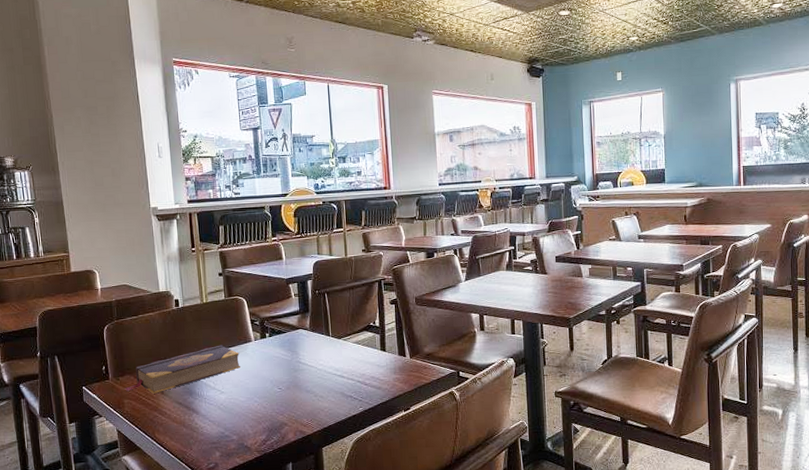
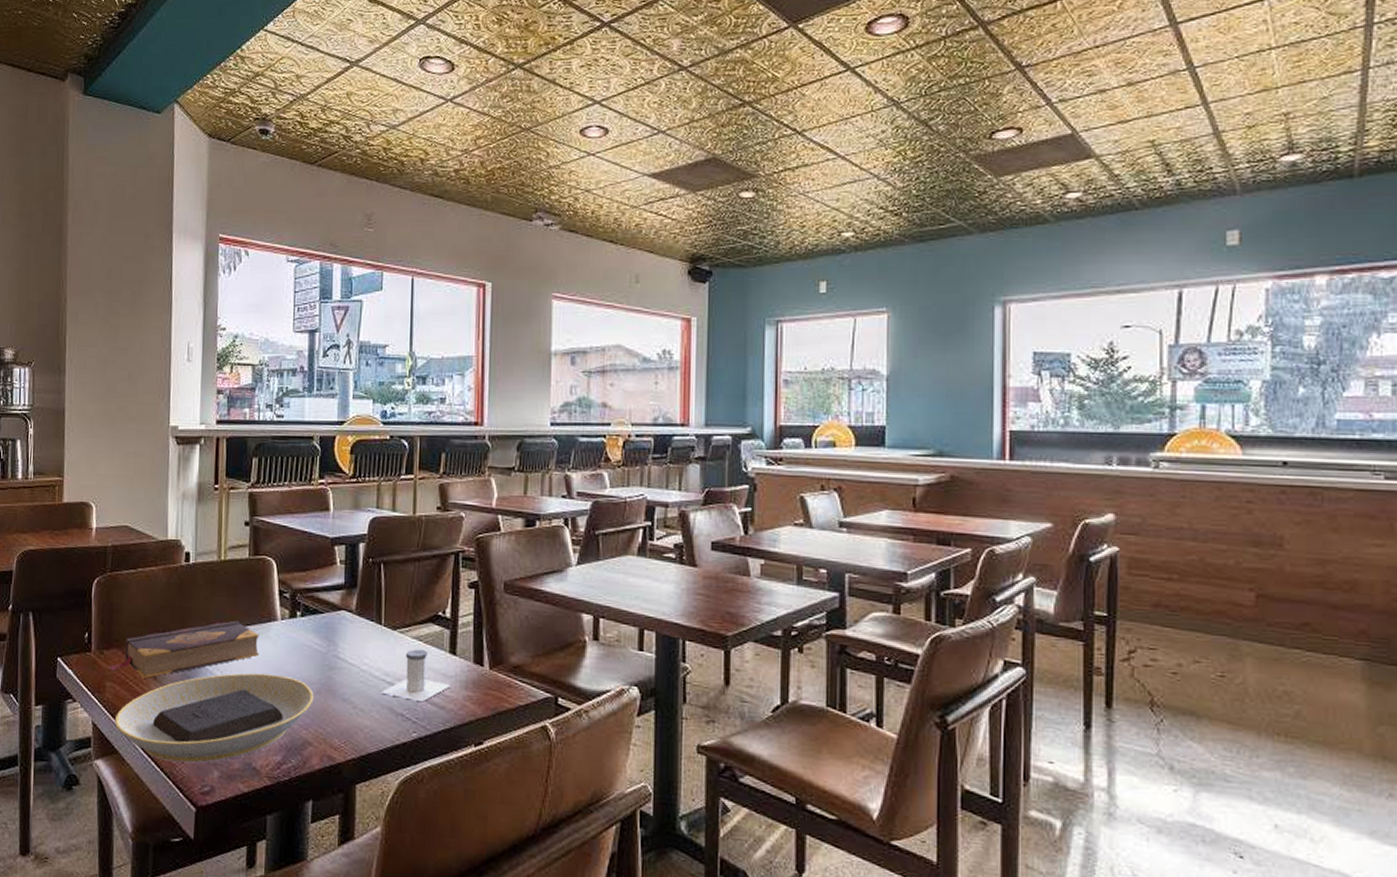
plate: none [134,379,285,450] -> present [114,673,314,763]
salt shaker: none [333,350,383,386] -> present [380,649,450,703]

